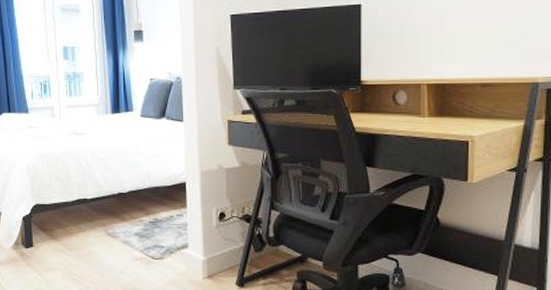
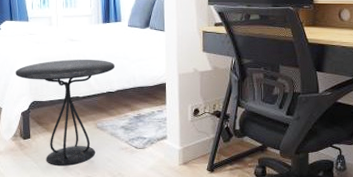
side table: none [15,155,126,278] -> present [15,59,115,166]

